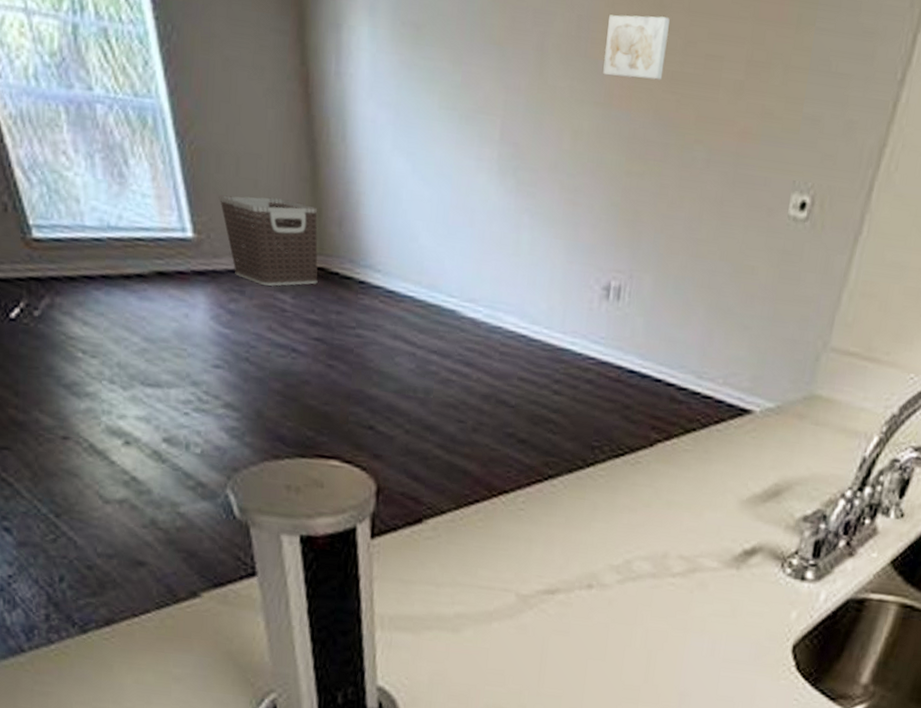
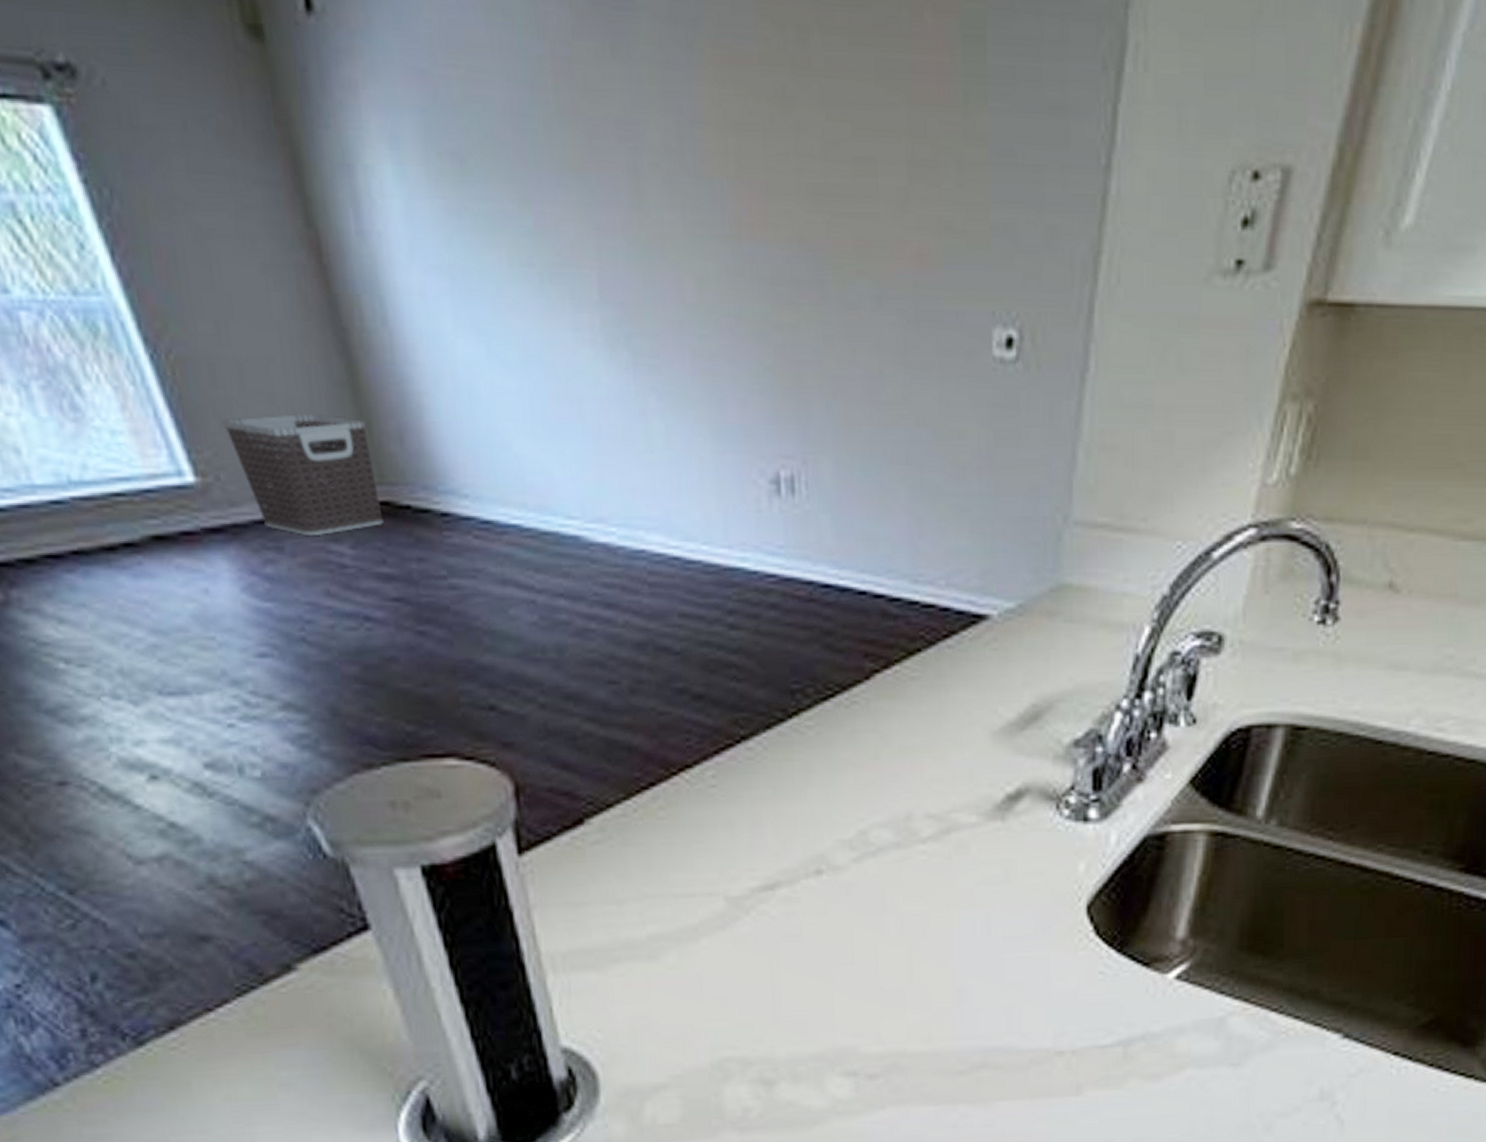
wall art: present [603,14,670,80] -> none [718,112,802,199]

